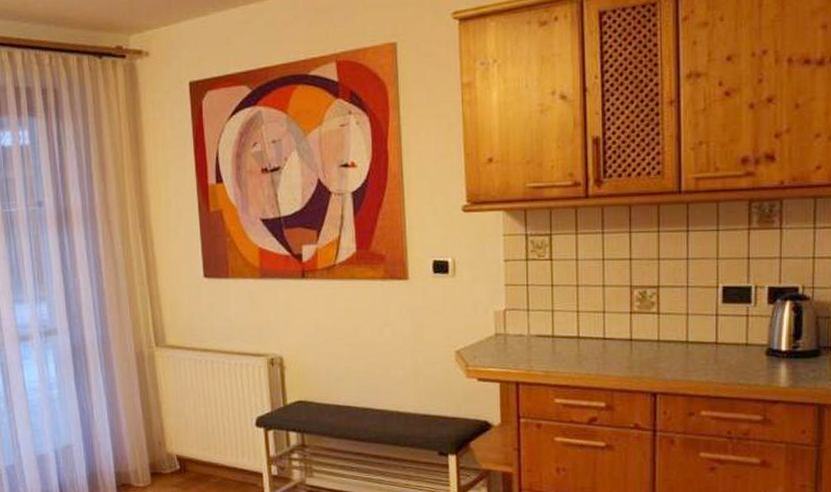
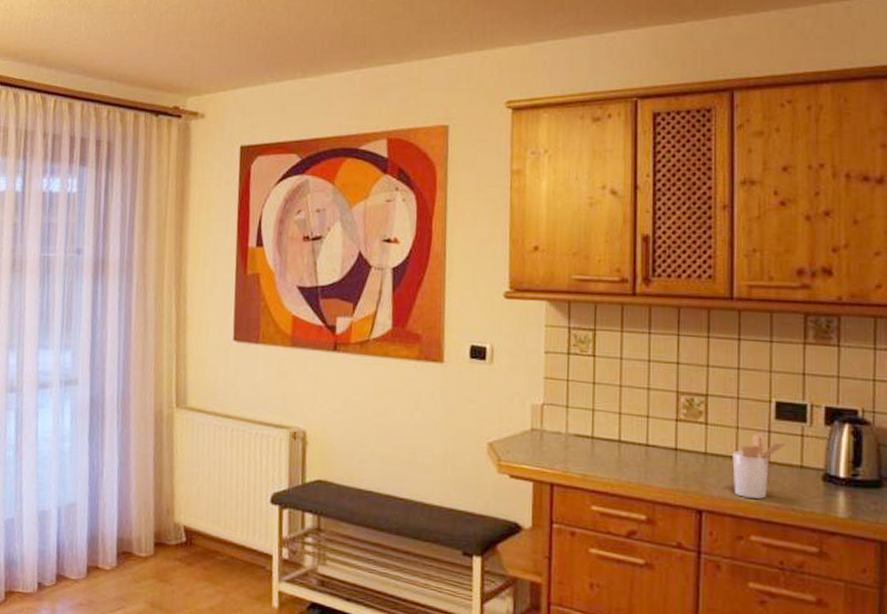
utensil holder: none [683,317,735,377] -> present [732,433,789,499]

